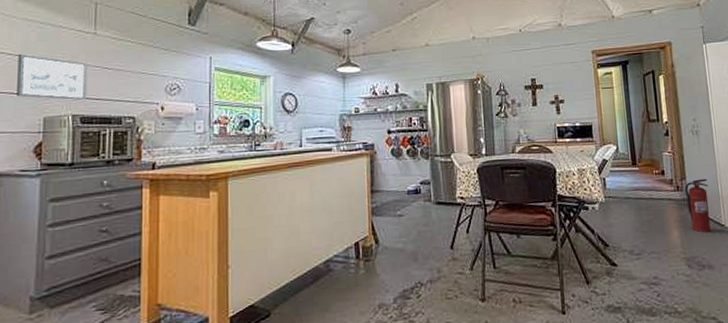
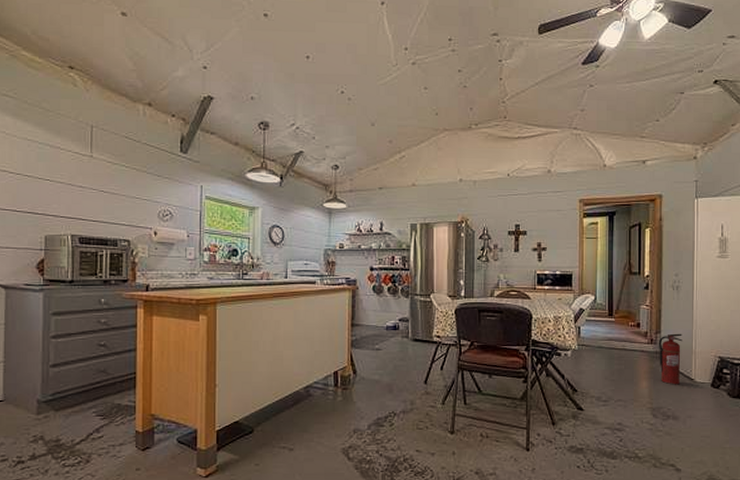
picture frame: present [17,53,88,101] -> none [19,172,85,222]

